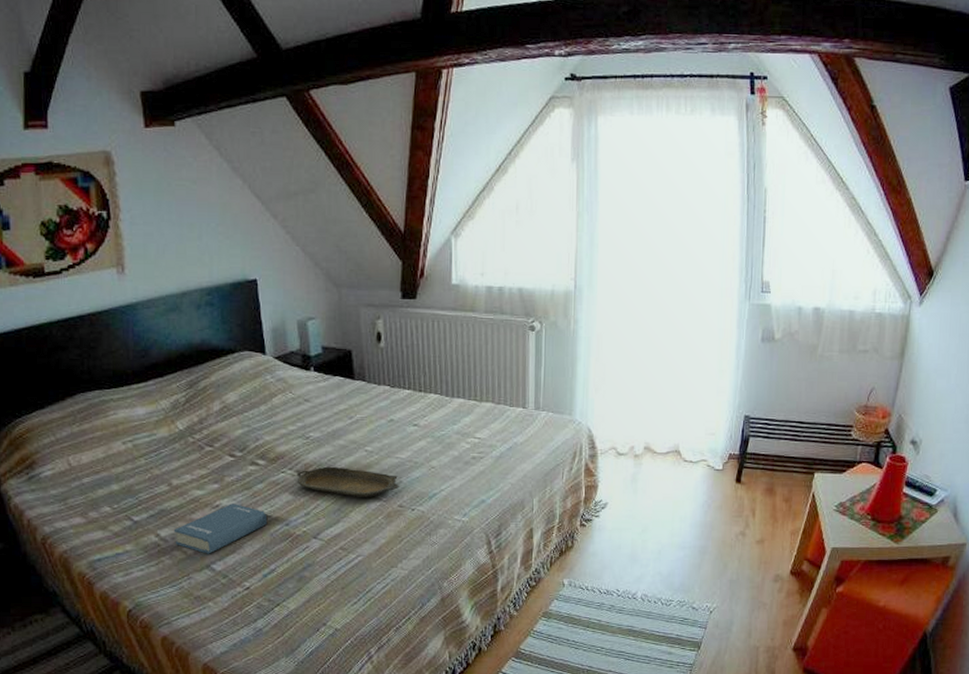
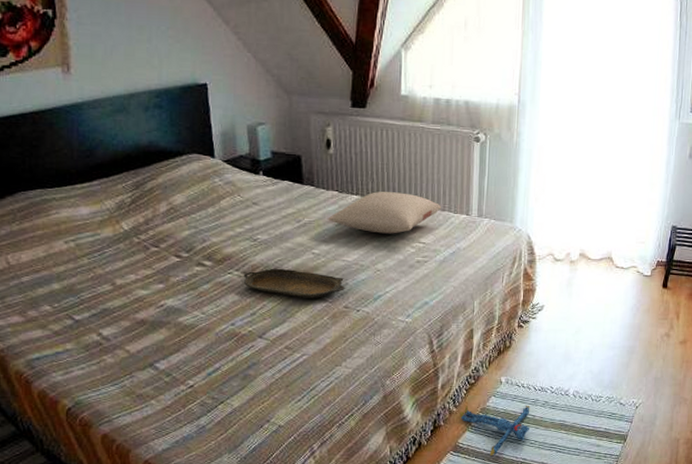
book: present [173,503,268,554] -> none [116,303,213,353]
pillow: none [380,385,497,429] -> present [328,191,442,234]
plush toy: none [520,608,596,664] -> present [459,405,530,457]

